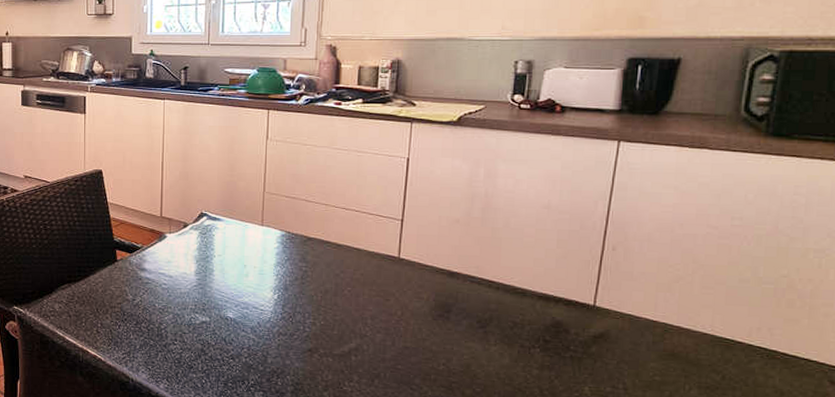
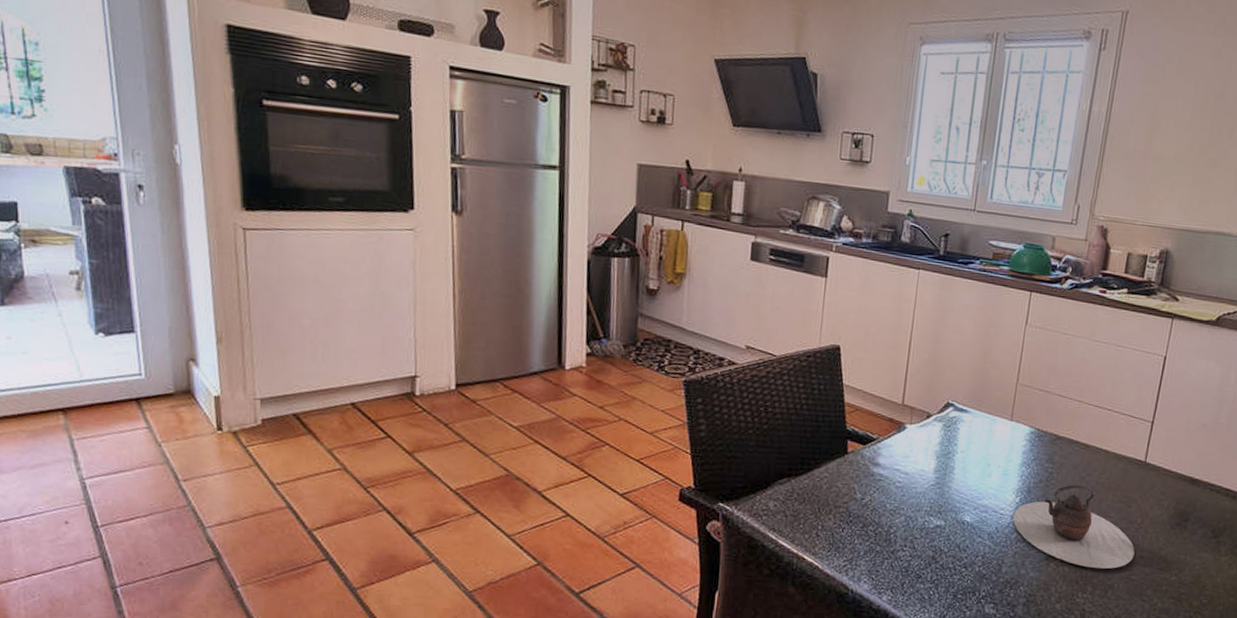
teapot: none [273,281,398,359] -> present [1013,484,1135,569]

